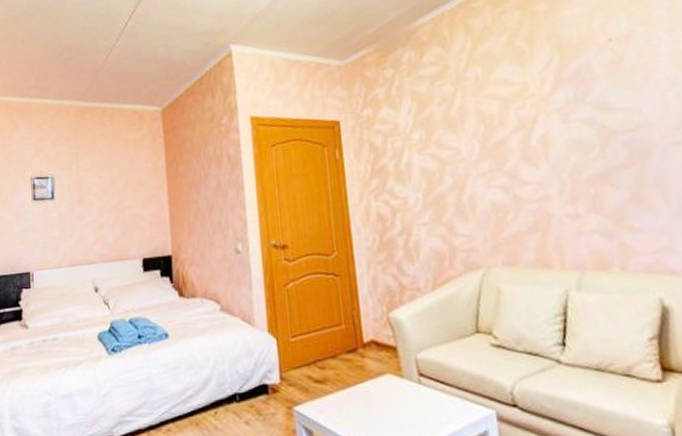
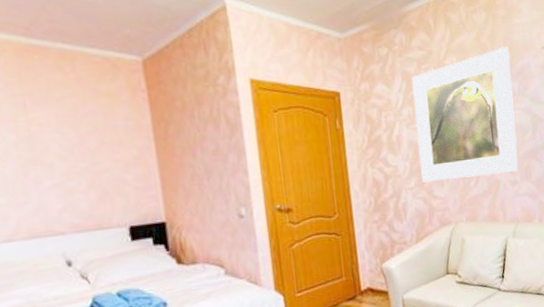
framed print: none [422,46,581,217] -> present [411,47,519,183]

